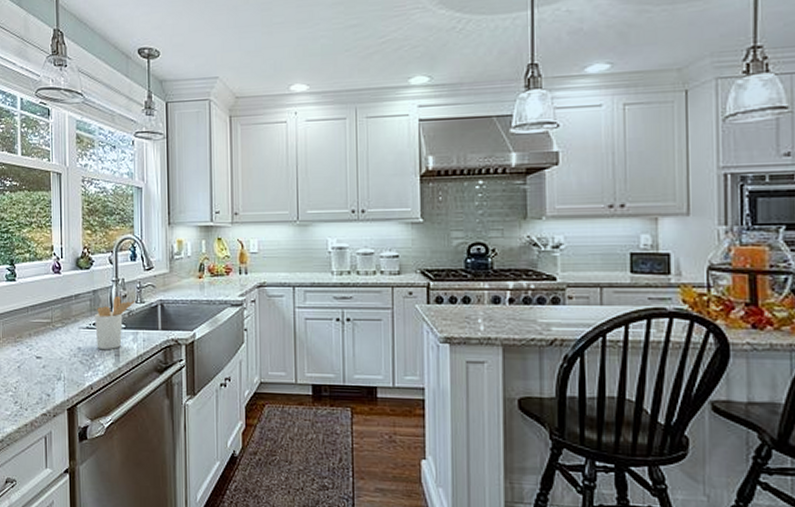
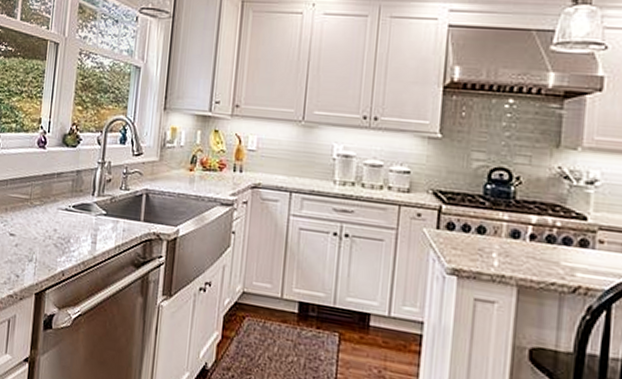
utensil holder: present [95,295,136,350] -> none [74,179,120,236]

